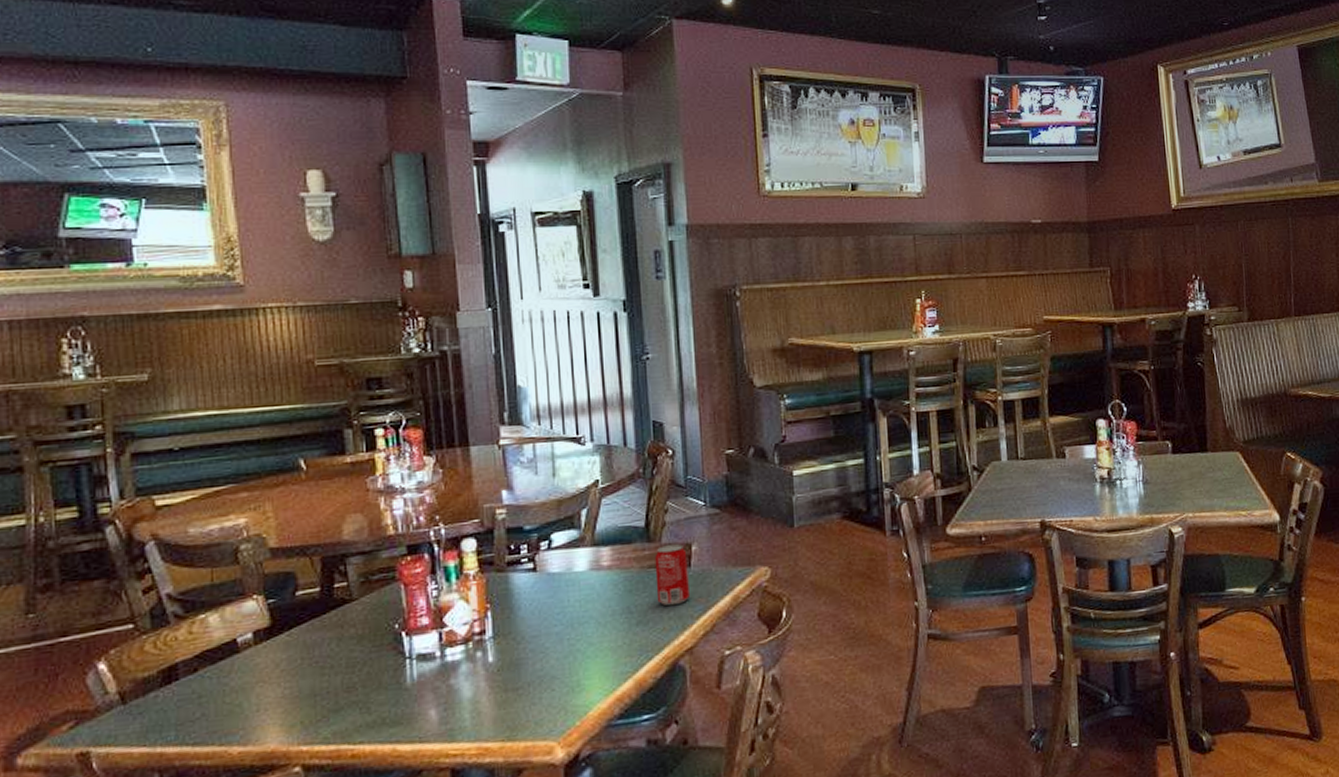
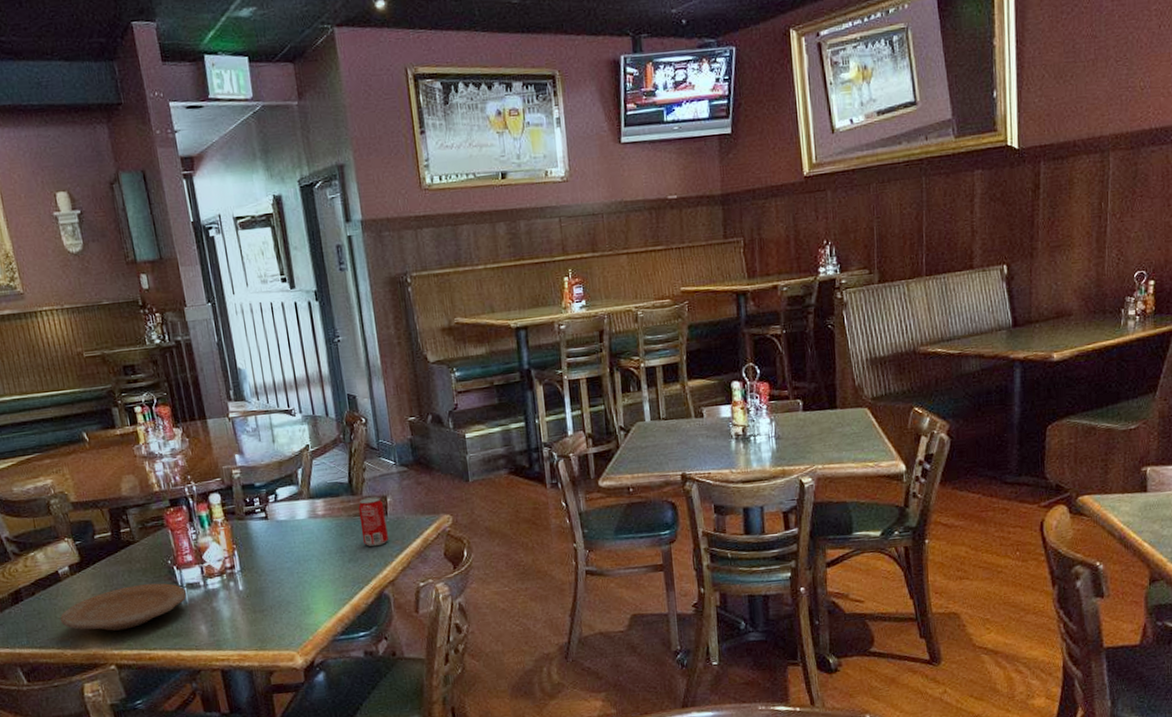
plate: none [229,654,416,720] -> present [59,583,187,631]

